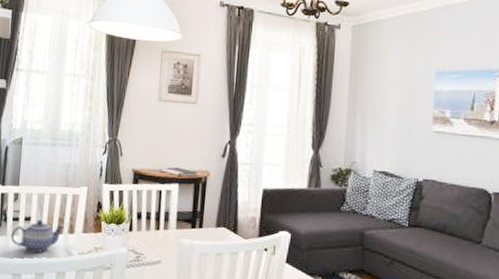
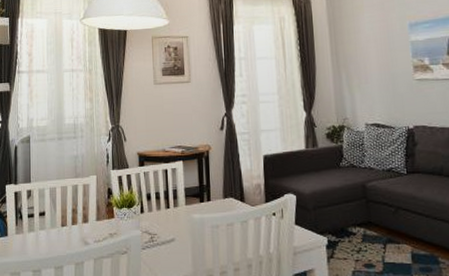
teapot: present [11,220,64,253] -> none [28,213,78,247]

